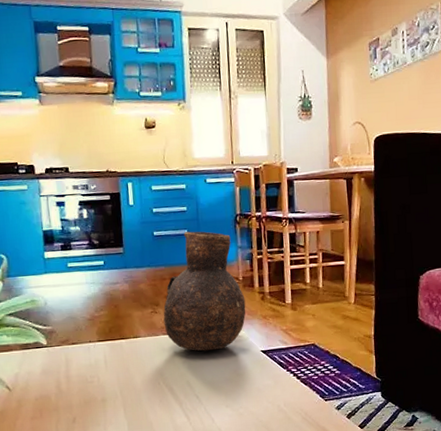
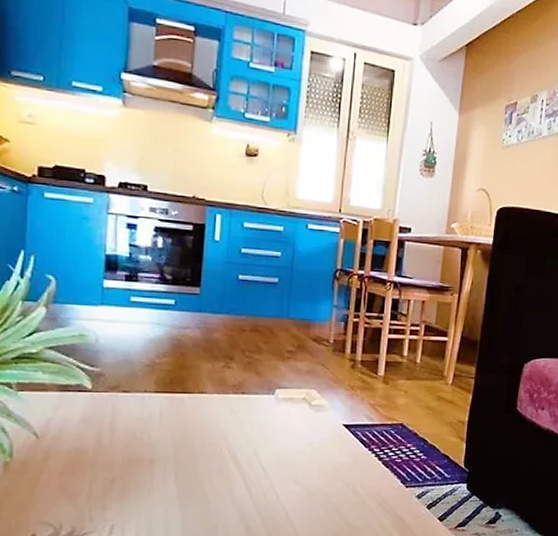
vase: present [163,231,246,351] -> none [236,280,333,418]

